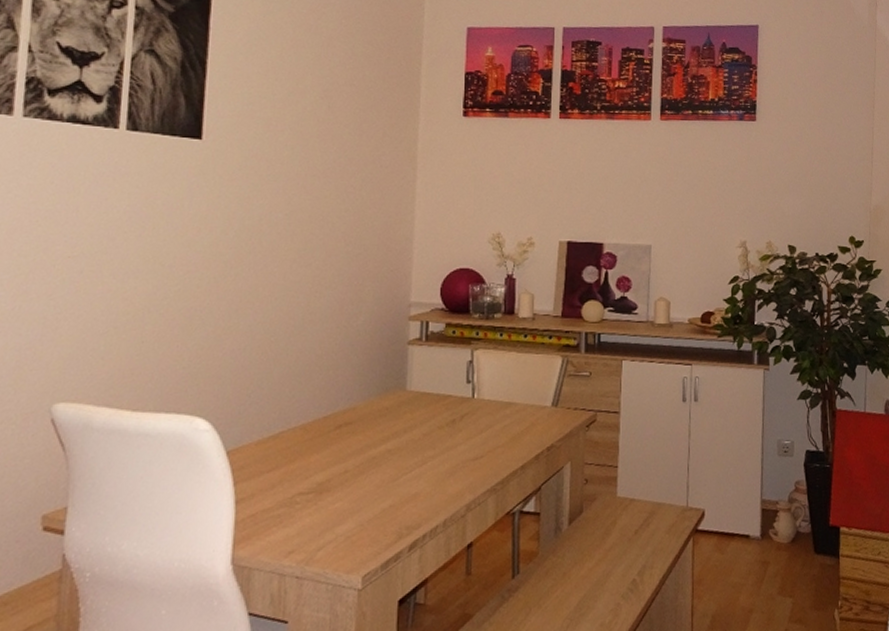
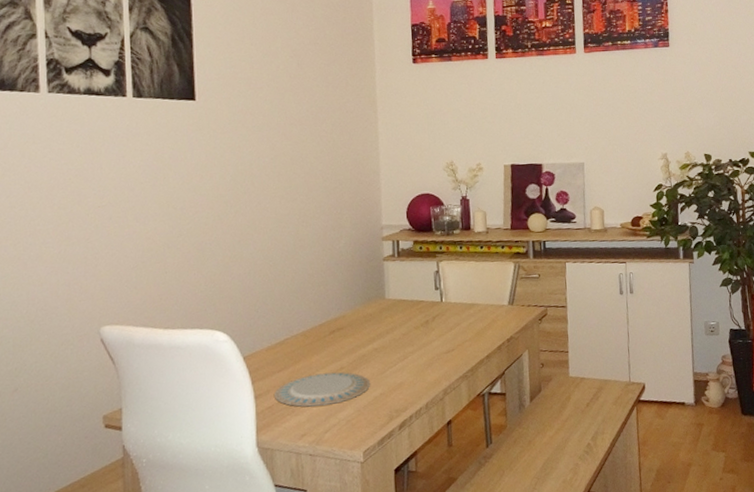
plate: none [260,476,380,518] -> present [274,372,371,407]

